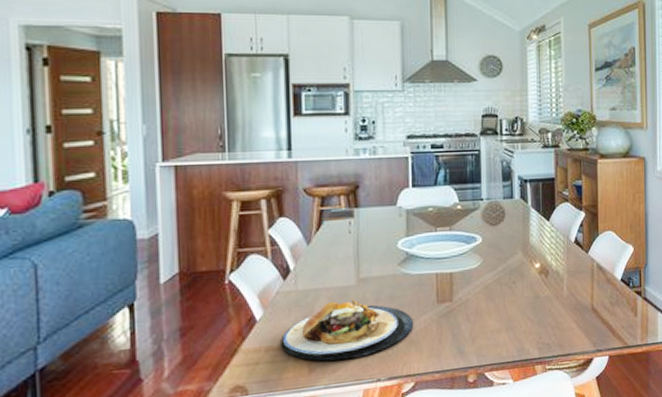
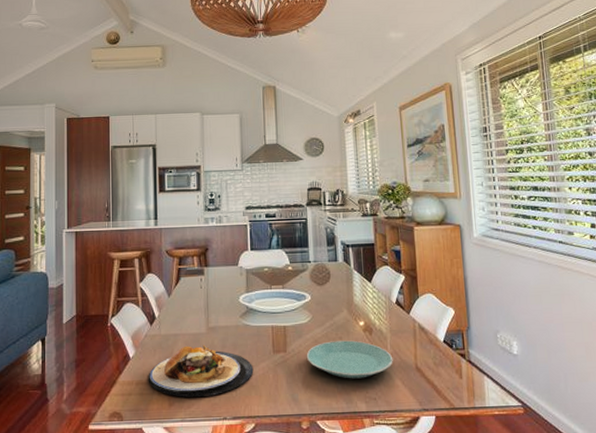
plate: none [475,284,569,325] -> present [306,340,393,379]

